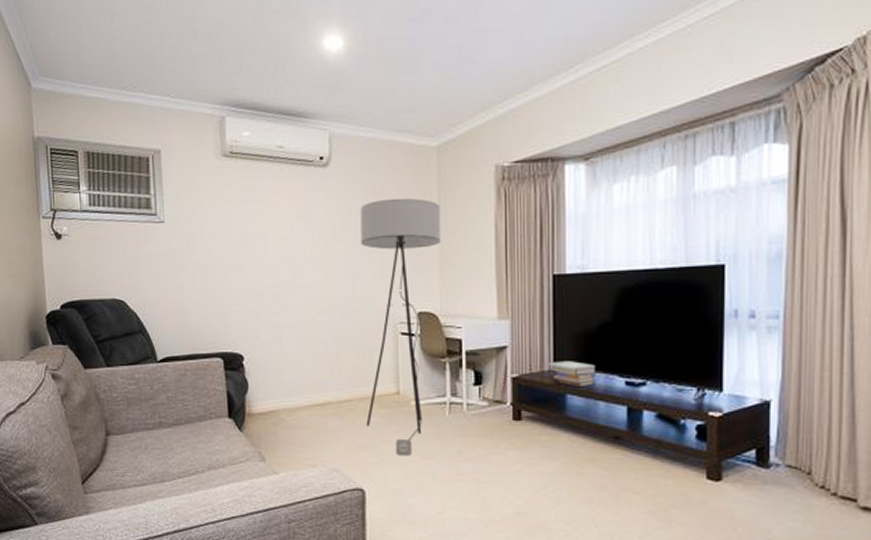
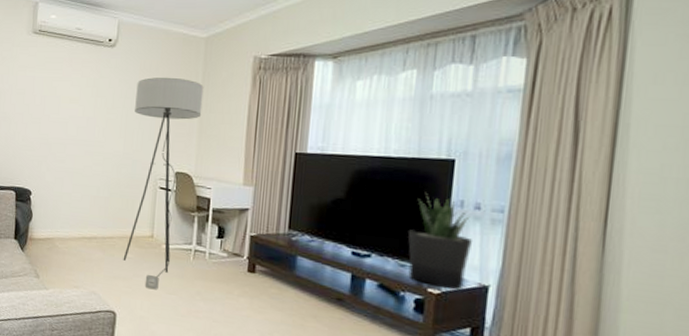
books: present [549,361,595,388] -> none [284,226,326,252]
planter: none [682,306,751,410] -> present [407,193,474,289]

